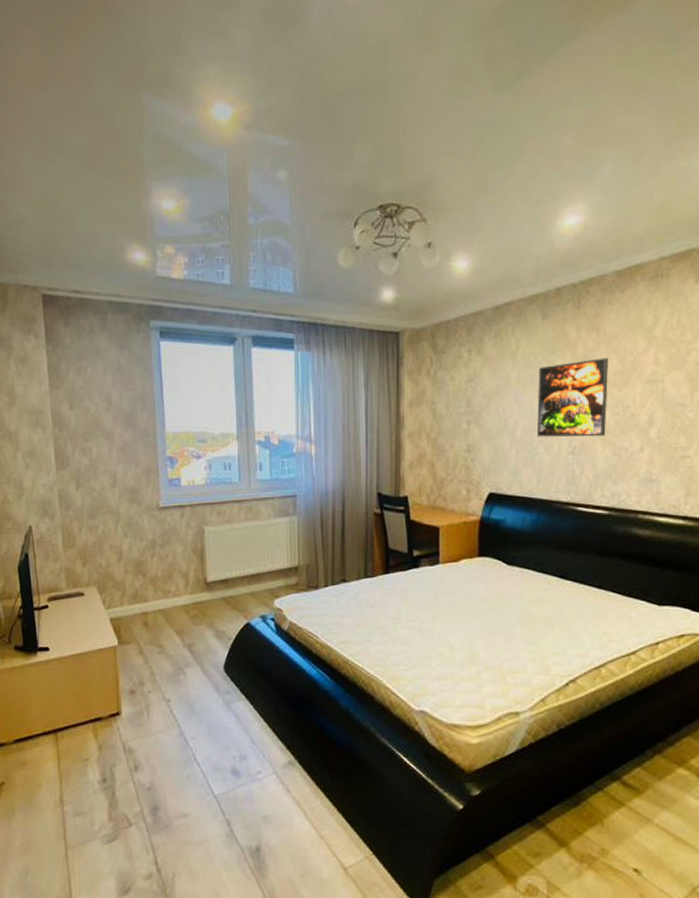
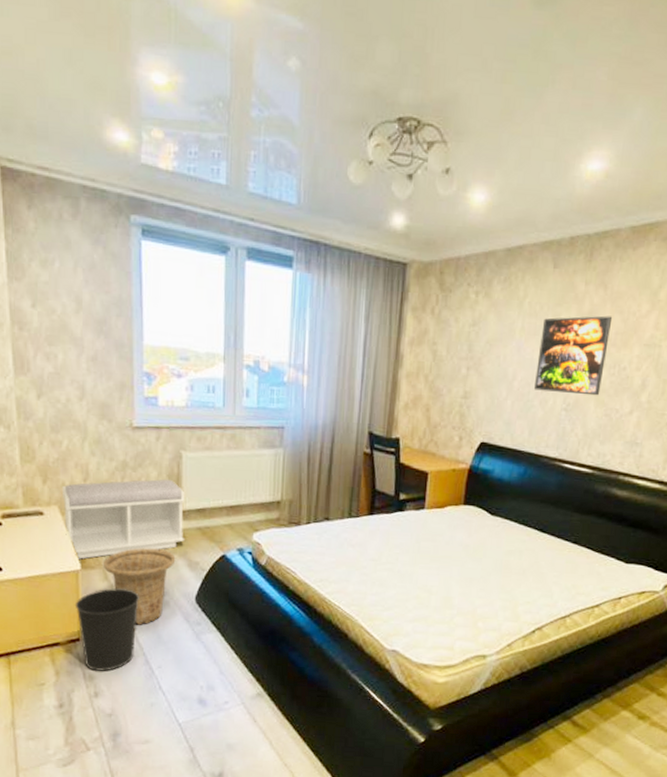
bench: none [99,553,210,635] -> present [61,479,184,560]
wastebasket: none [114,662,172,744] -> present [75,588,139,671]
basket: none [137,621,204,697] -> present [103,548,176,625]

